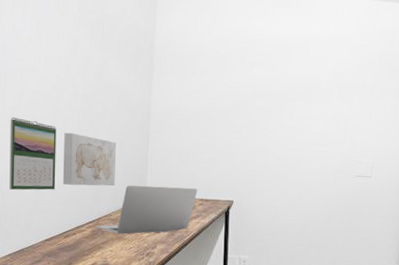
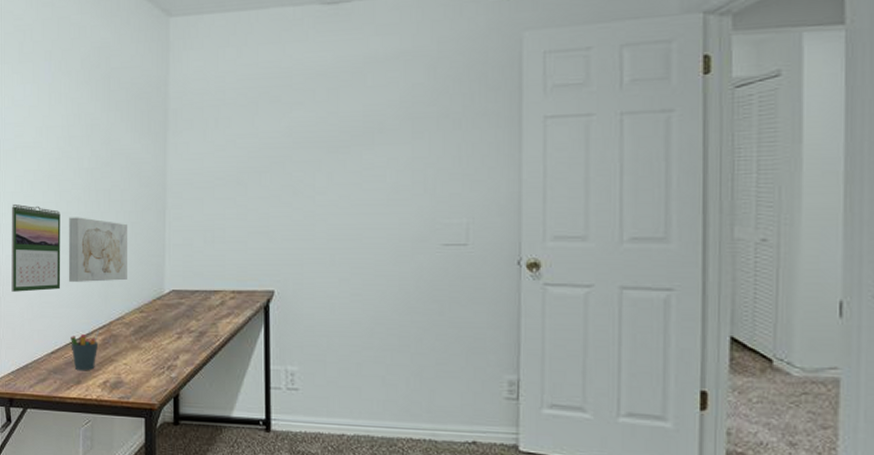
pen holder: none [63,223,90,255] -> present [71,330,100,371]
laptop: present [95,184,198,234] -> none [106,276,228,342]

